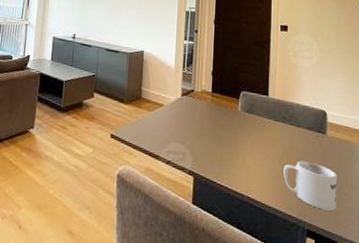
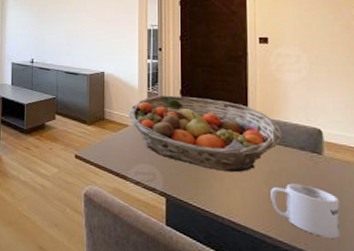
fruit basket: none [164,75,296,152] -> present [129,95,283,173]

